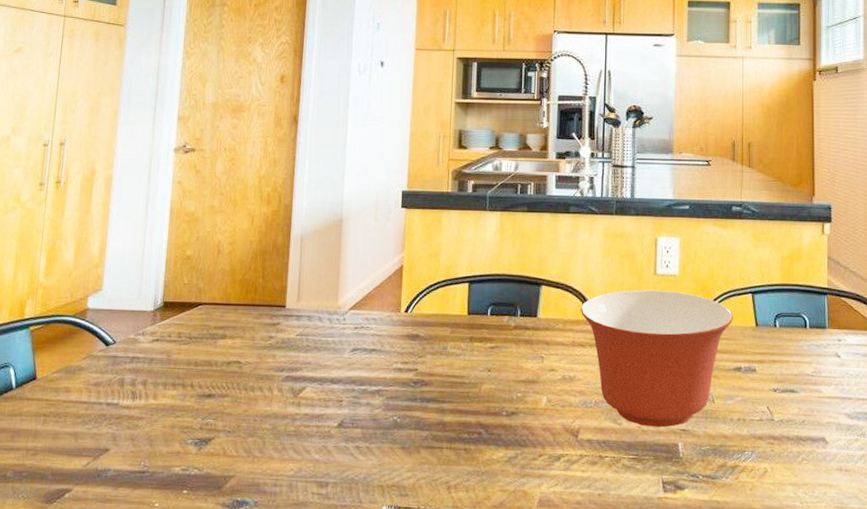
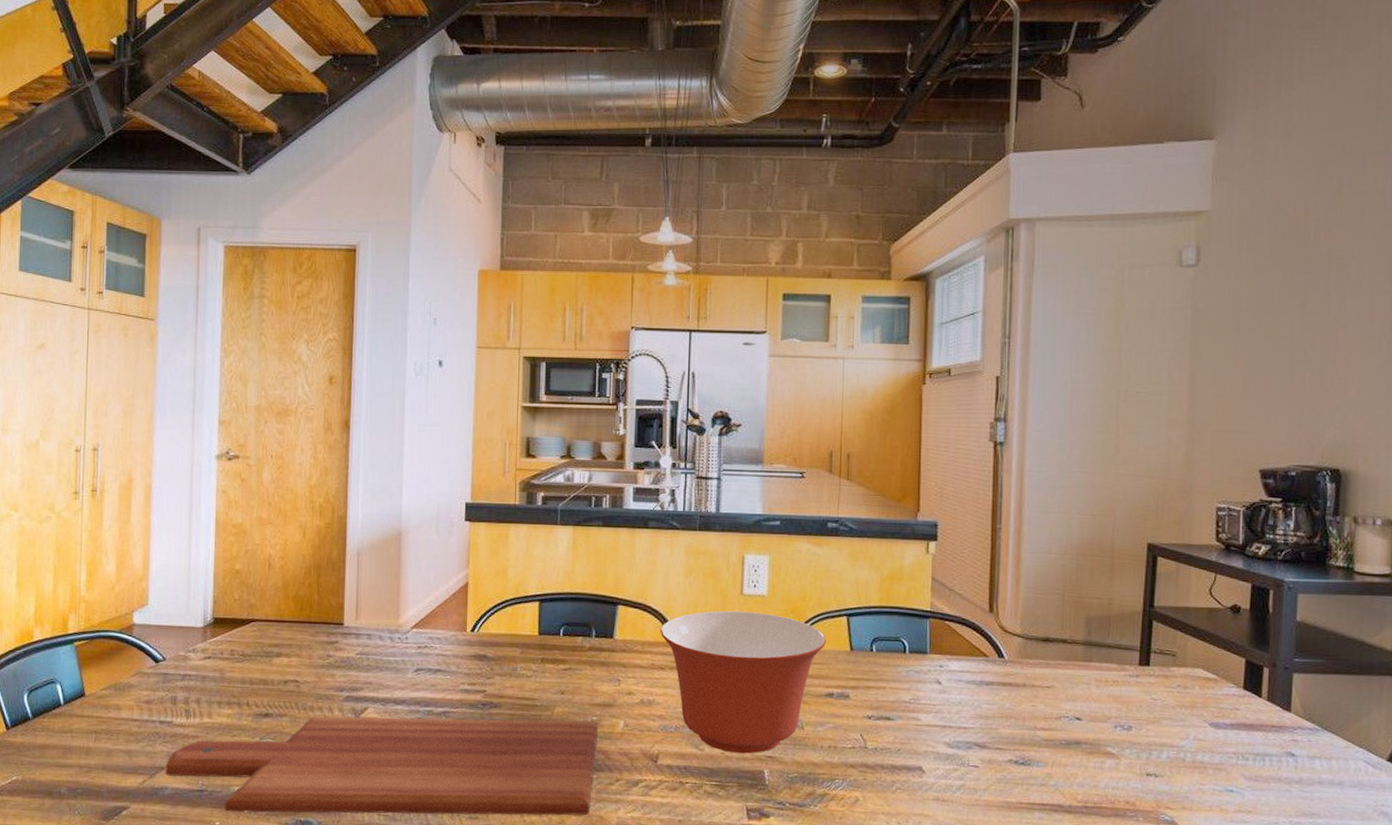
cutting board: none [109,396,524,493] -> present [165,716,599,816]

